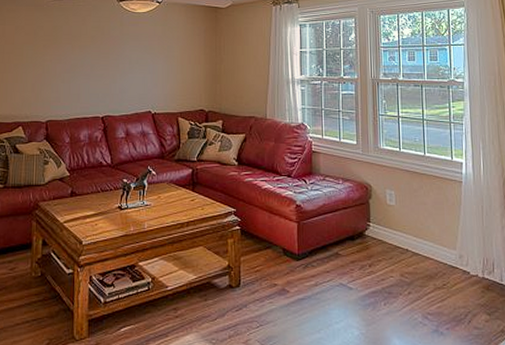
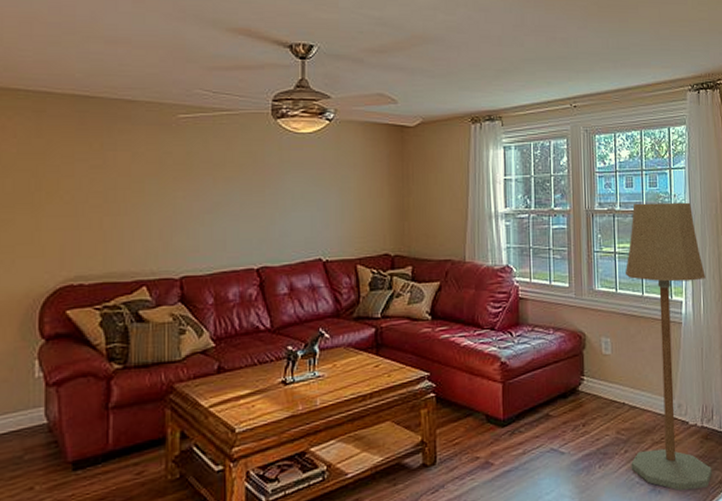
floor lamp: none [407,74,494,334] -> present [624,202,712,491]

